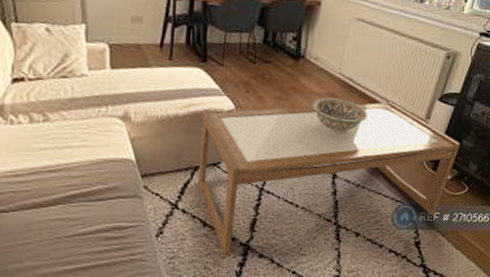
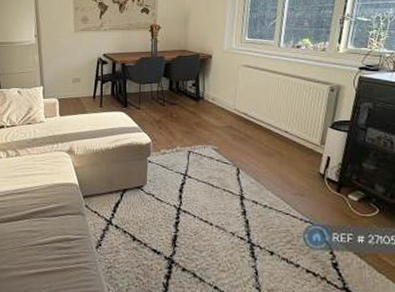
coffee table: present [197,101,461,257] -> none [126,130,361,269]
decorative bowl: present [311,97,369,134] -> none [214,130,266,160]

